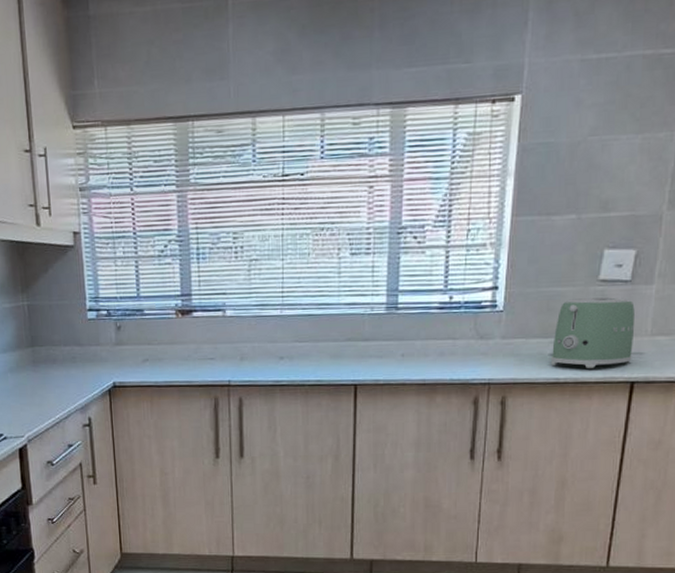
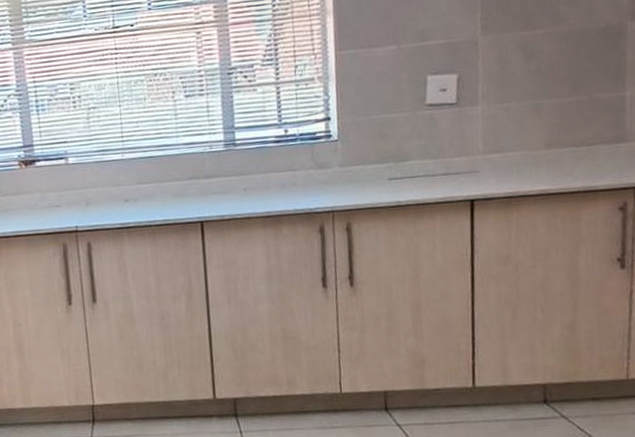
toaster: present [550,297,635,368] -> none [389,120,469,190]

